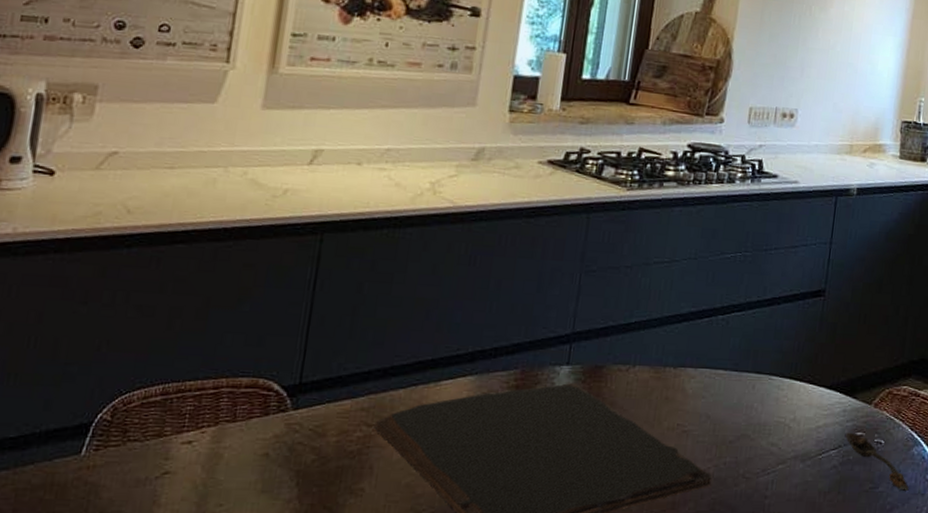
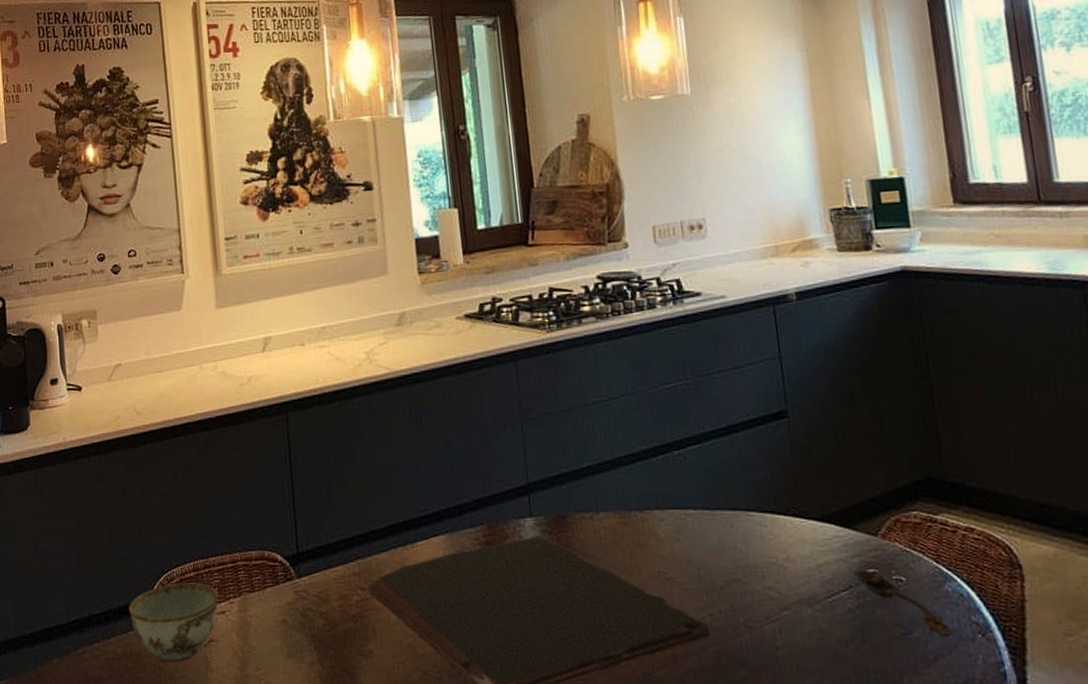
bowl: none [60,407,189,497] -> present [128,582,219,664]

